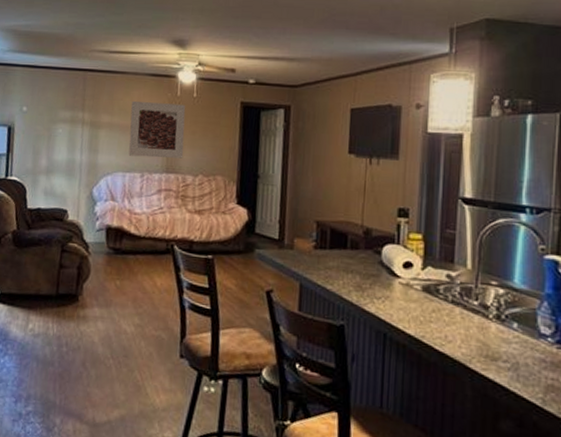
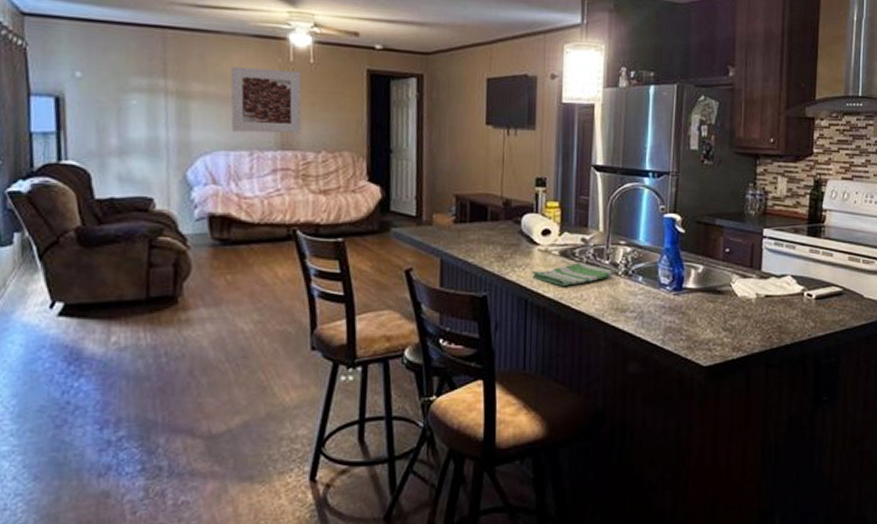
dish towel: none [391,300,485,324] -> present [531,262,615,286]

